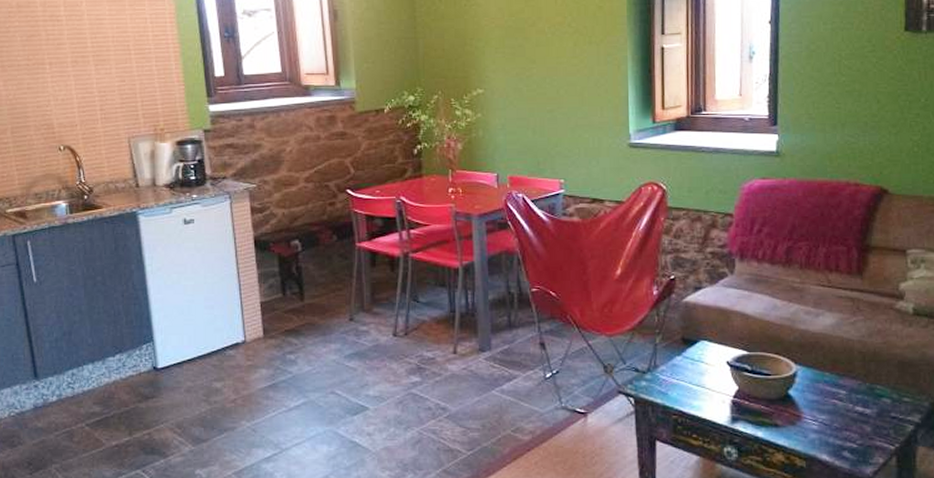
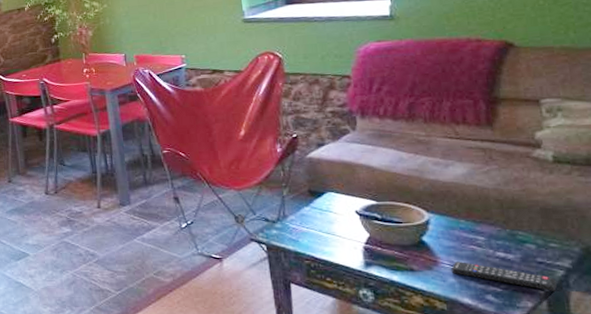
remote control: none [812,416,906,447] -> present [450,262,557,291]

